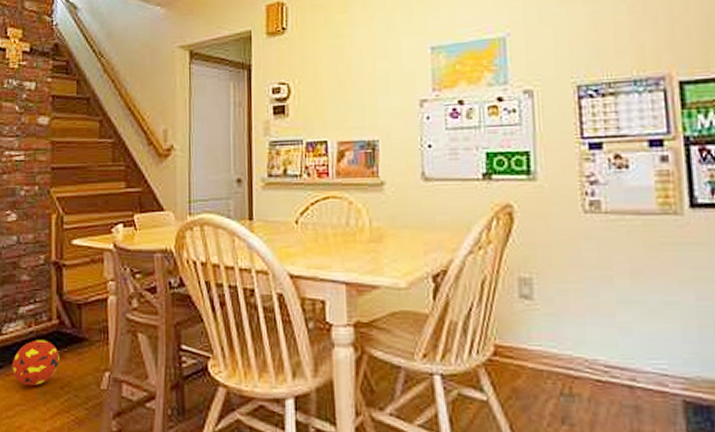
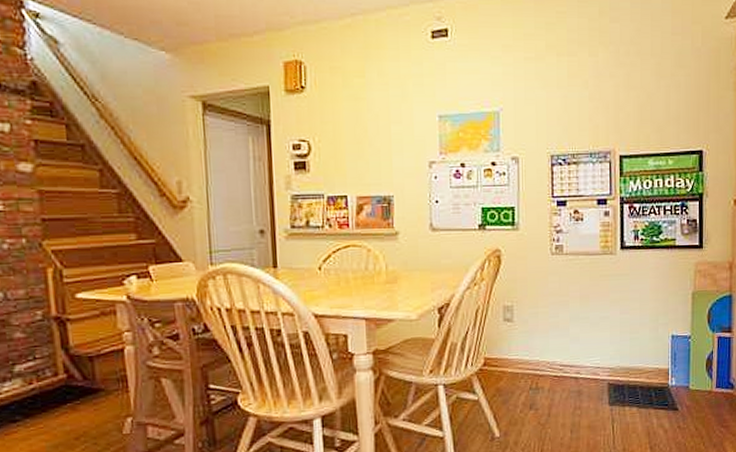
ball: present [12,339,59,387] -> none [11,395,72,442]

